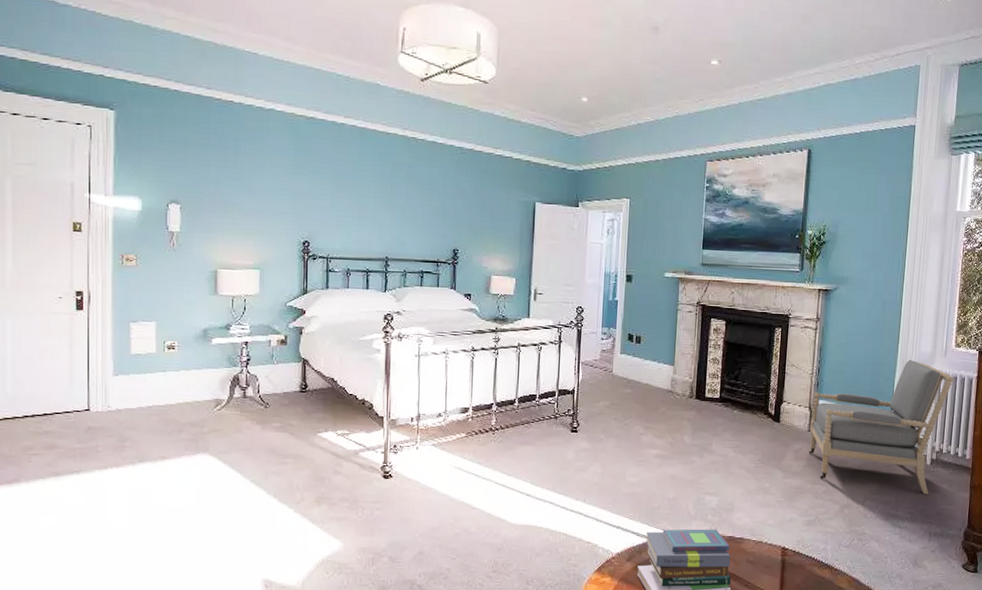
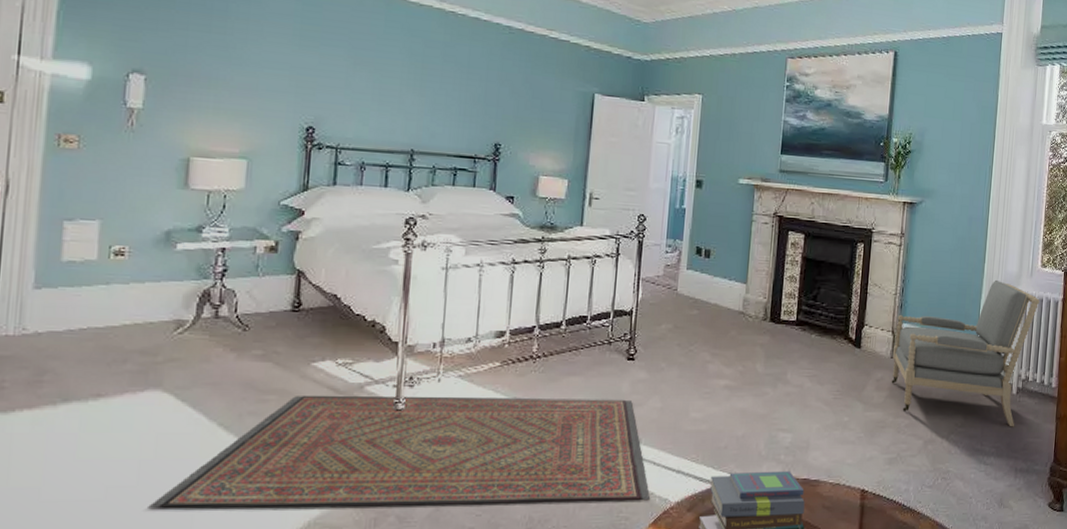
area rug: none [204,459,594,551] -> present [148,395,650,508]

